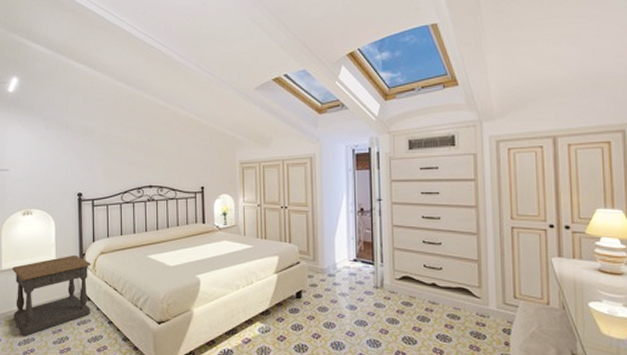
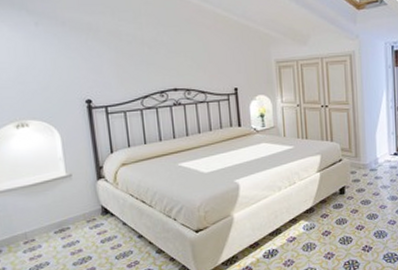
side table: present [12,254,92,336] -> none [10,168,116,261]

